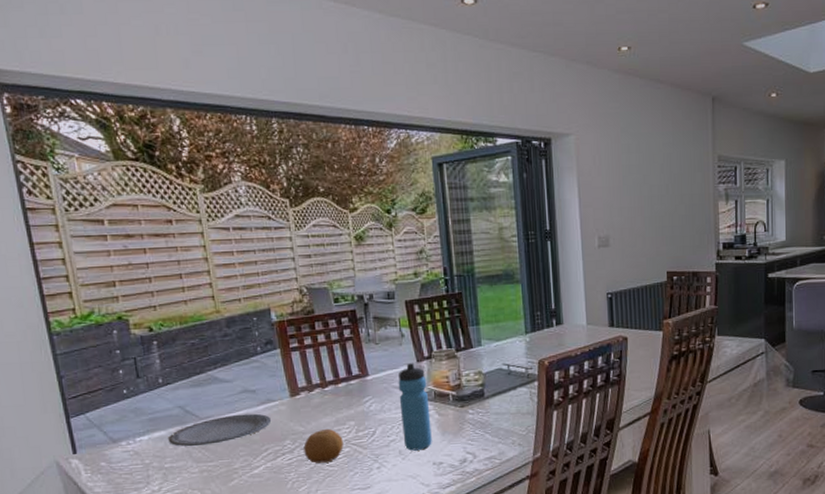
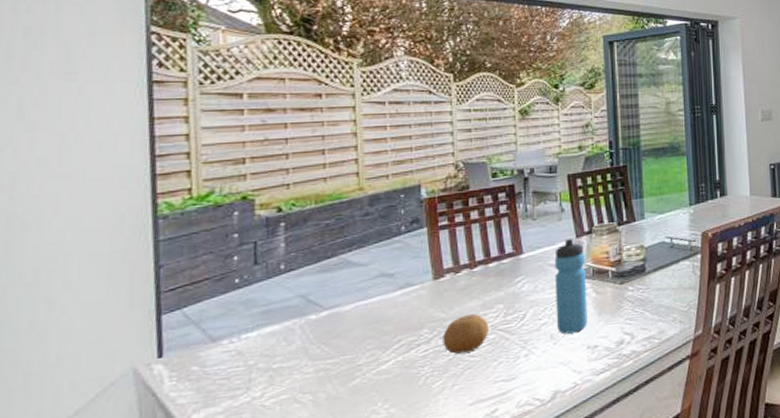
plate: present [169,413,271,447] -> none [282,300,407,342]

